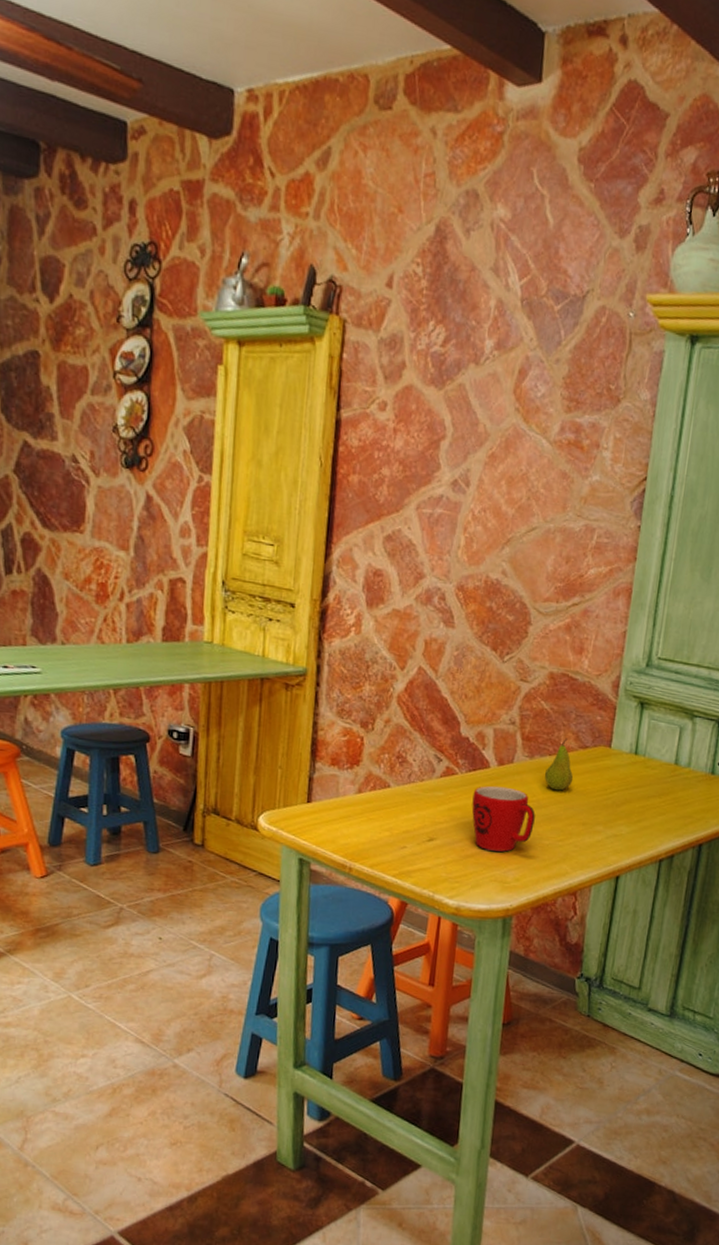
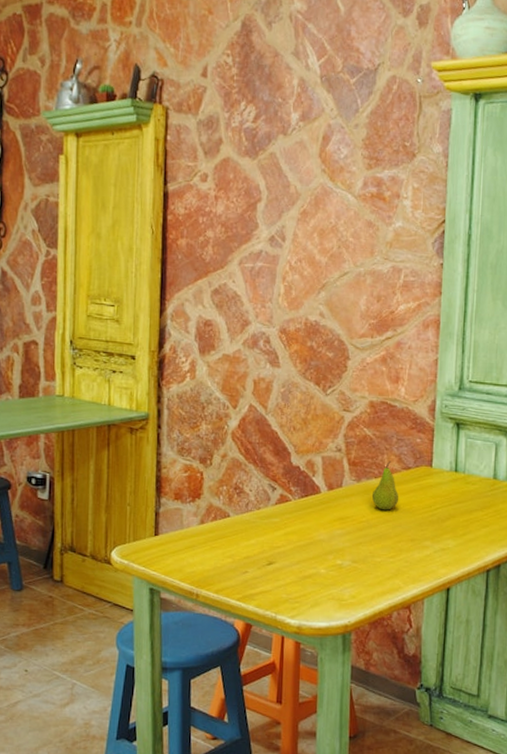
mug: present [471,785,535,852] -> none [306,509,366,571]

